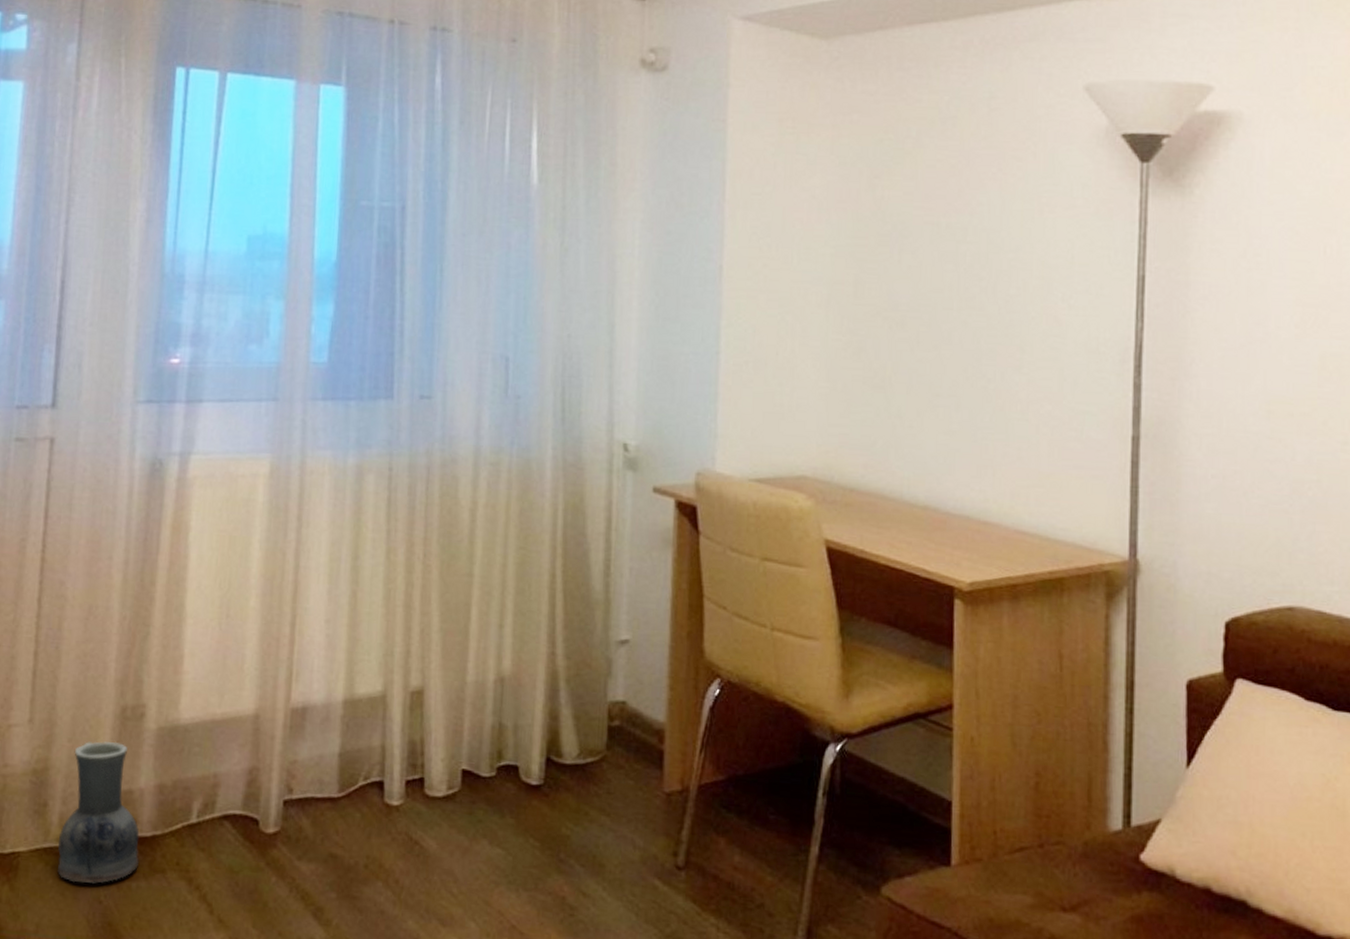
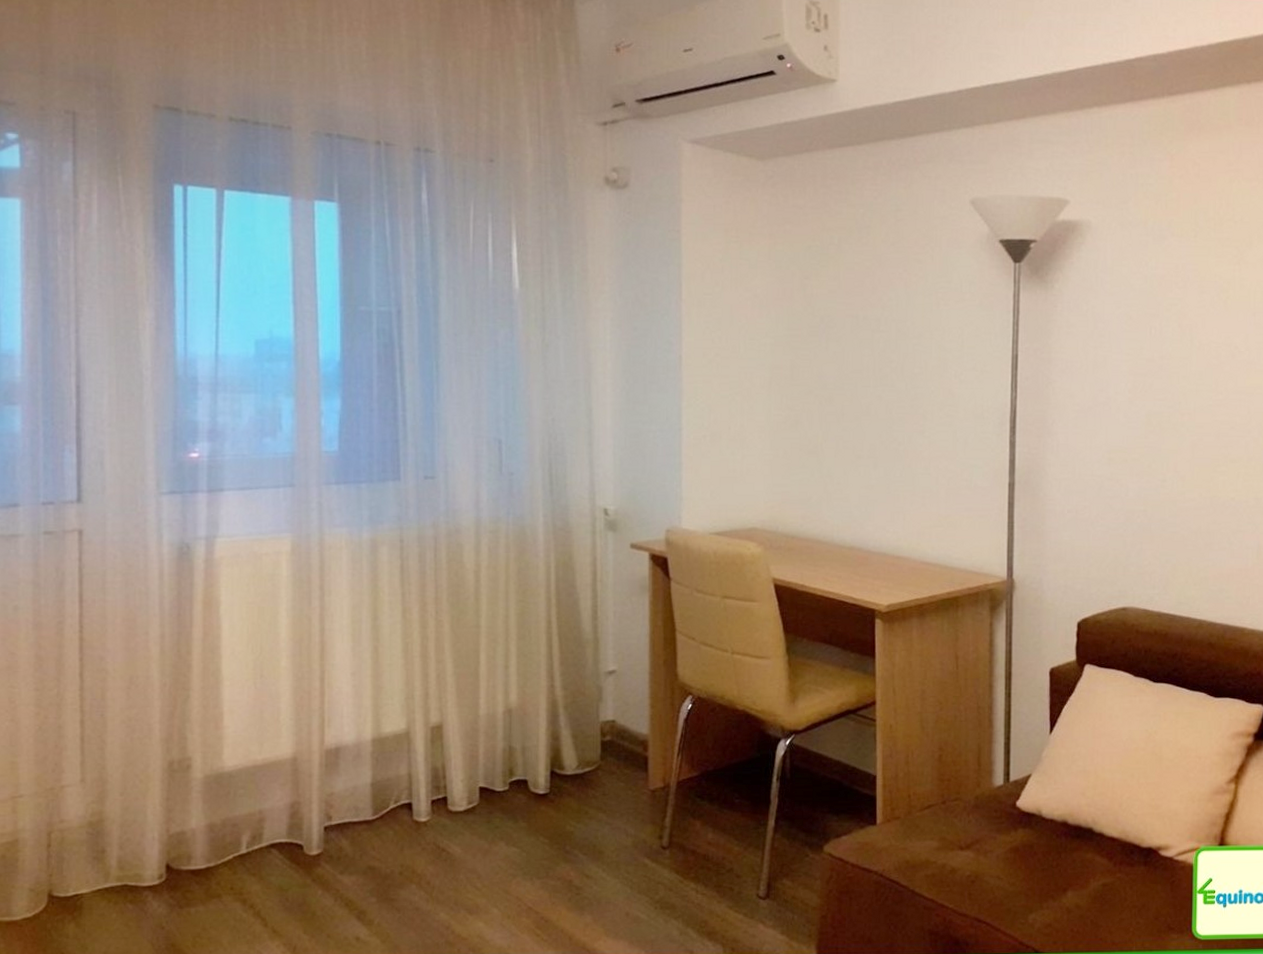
vase: present [58,741,140,884] -> none [118,791,196,914]

